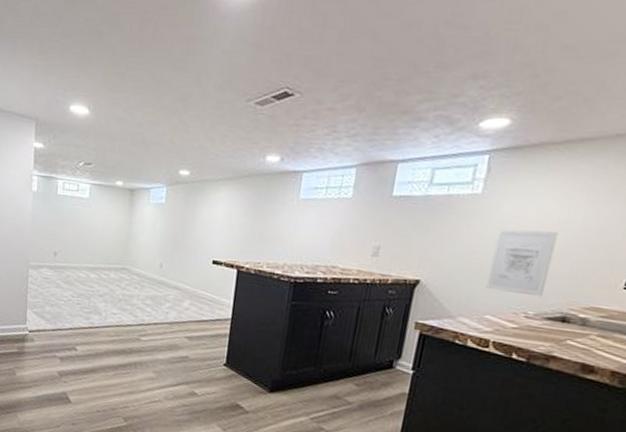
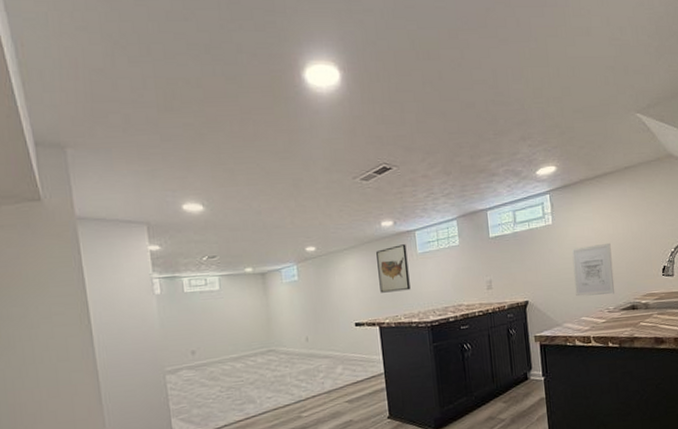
wall art: none [247,185,289,238] -> present [376,244,411,293]

